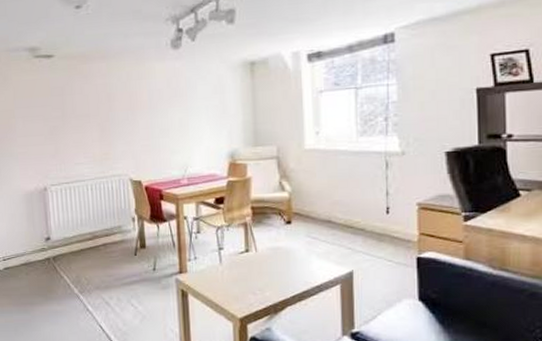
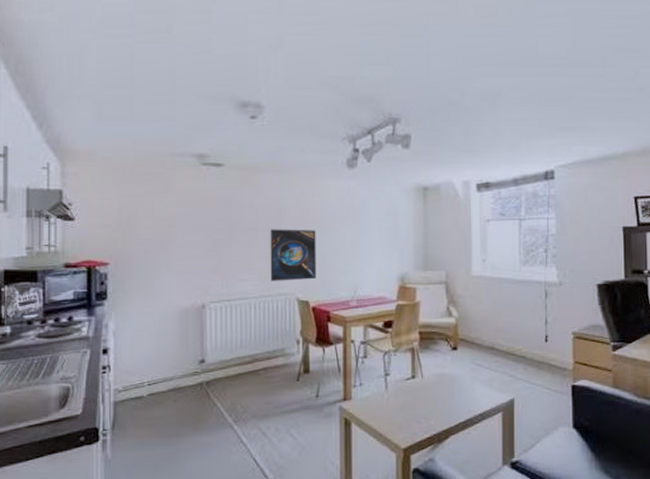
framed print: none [101,112,147,164] -> present [270,229,316,281]

